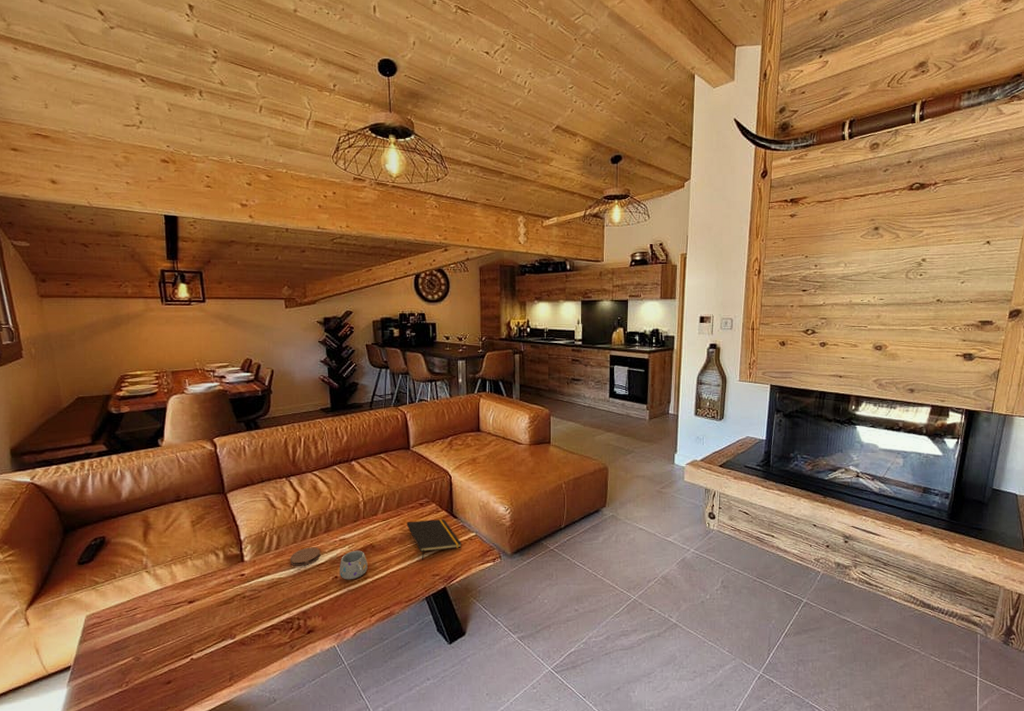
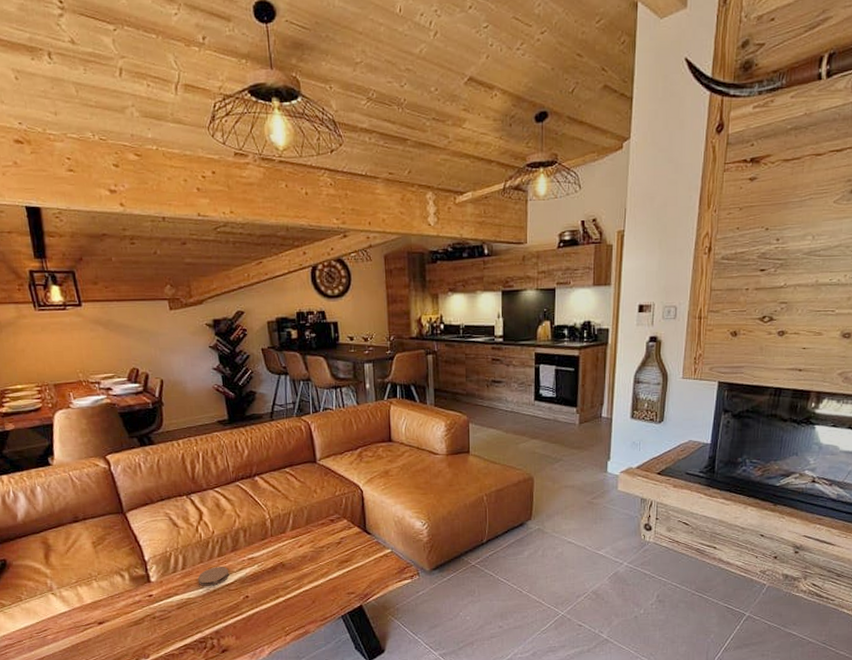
mug: present [340,550,368,580] -> none [250,569,279,599]
notepad: present [406,519,462,560] -> none [317,536,377,579]

